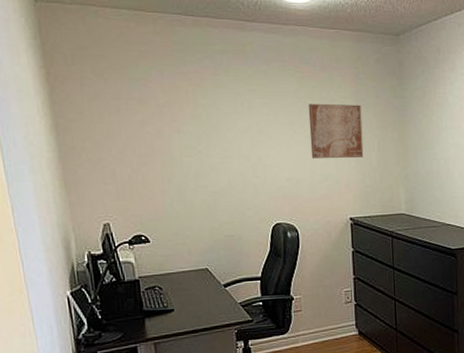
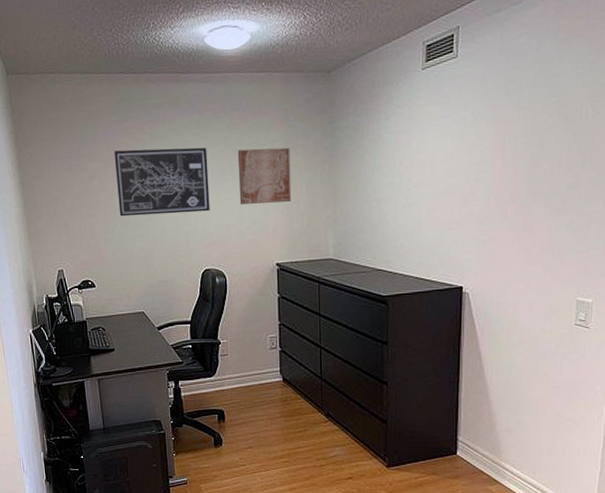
wall art: none [170,96,280,167] -> present [113,147,210,217]

